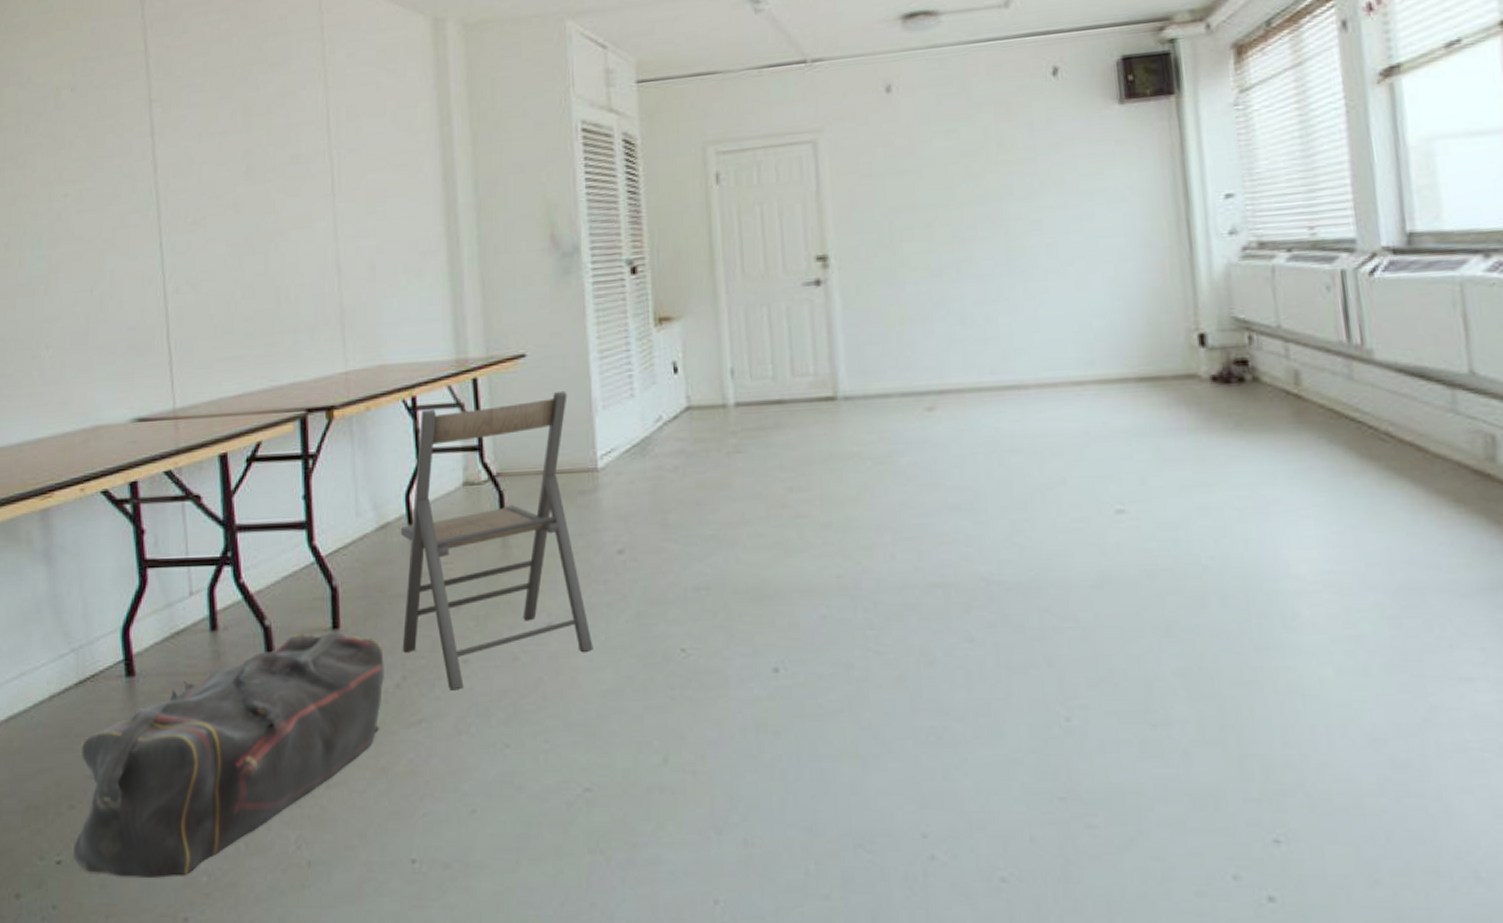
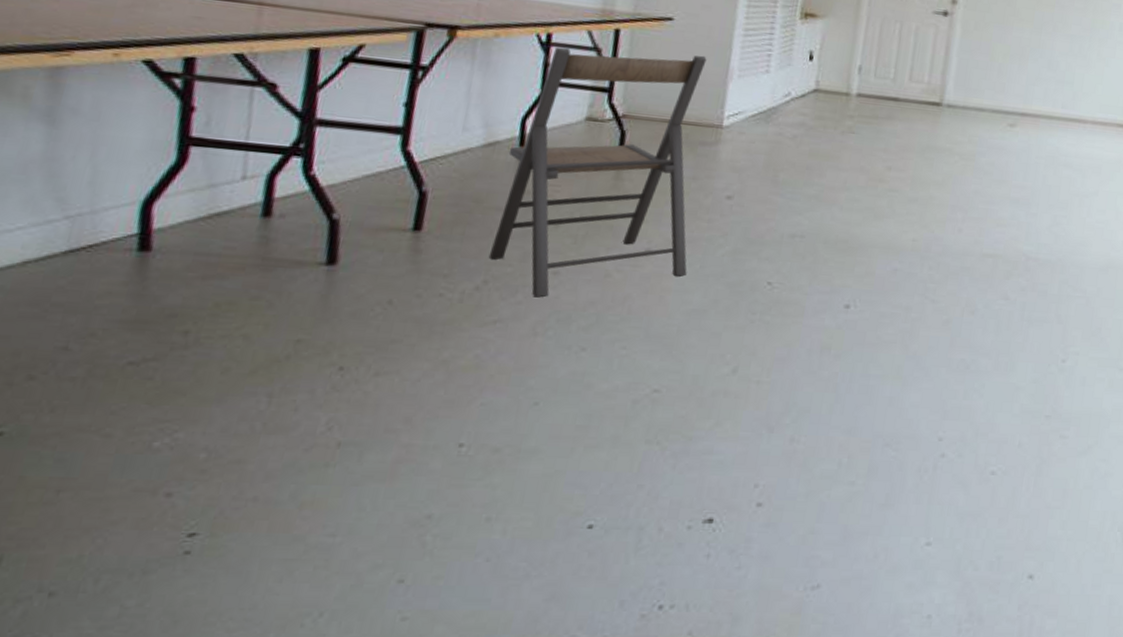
duffel bag: present [72,630,384,878] -> none [20,230,468,453]

